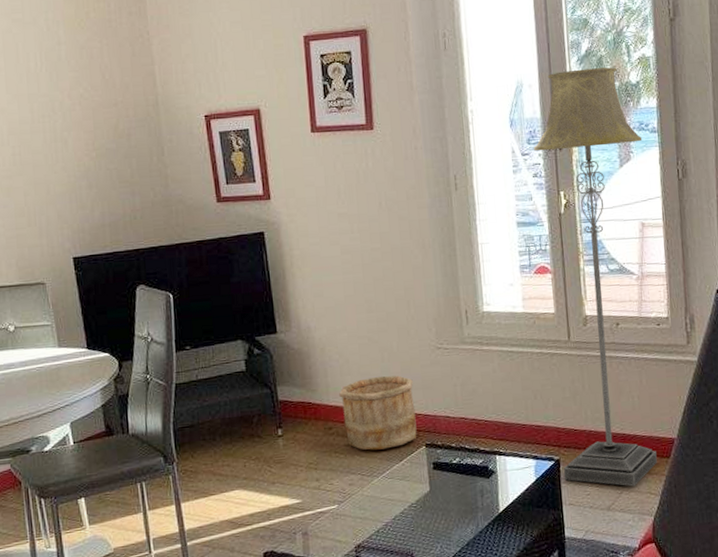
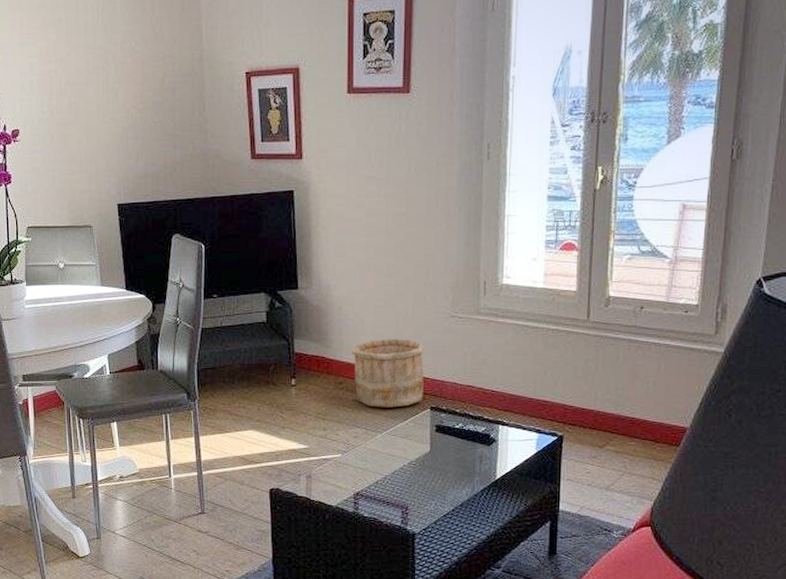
floor lamp: present [534,67,657,487] -> none [565,34,697,470]

